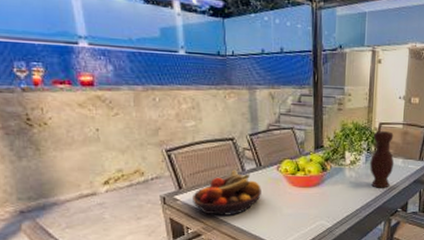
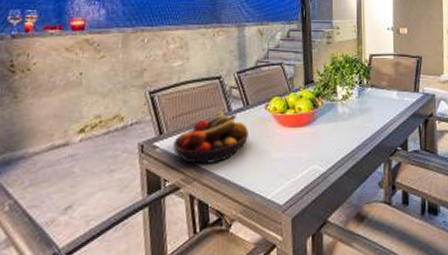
vase: present [370,131,395,188] -> none [363,63,389,125]

